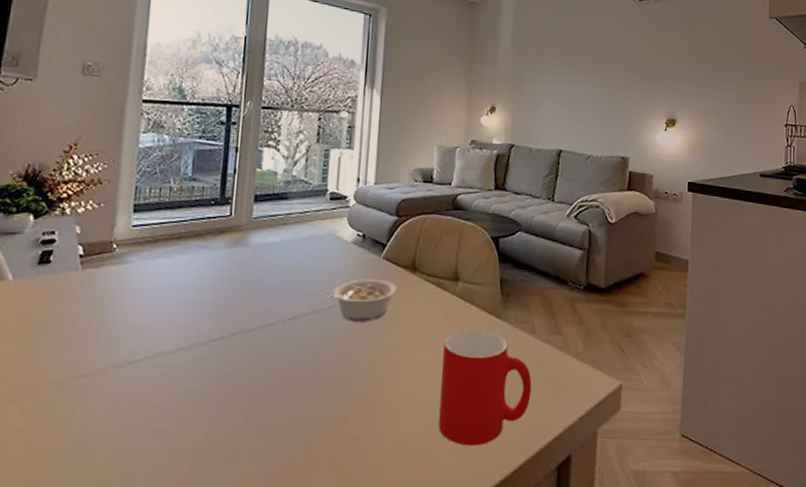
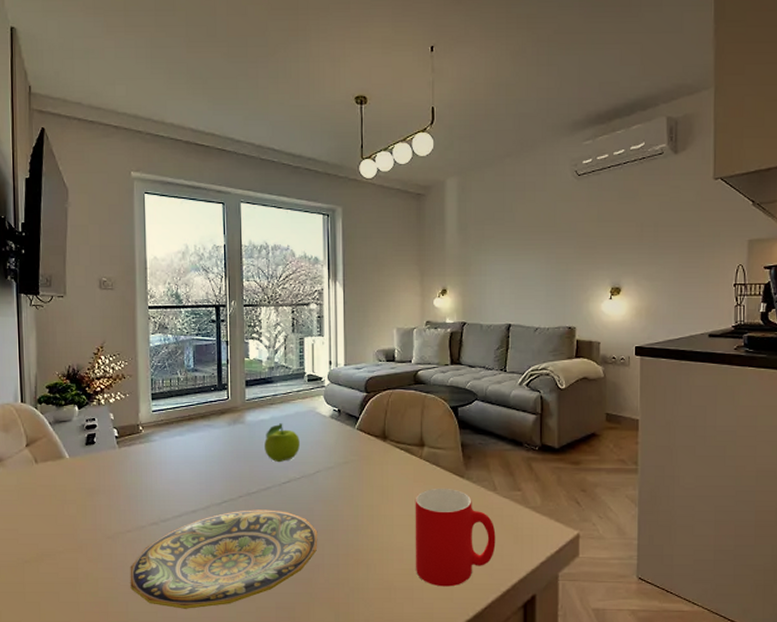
plate: none [75,350,326,476] -> present [130,510,318,609]
fruit: none [270,247,314,293] -> present [265,423,300,462]
legume: present [322,278,397,322] -> none [308,447,371,484]

